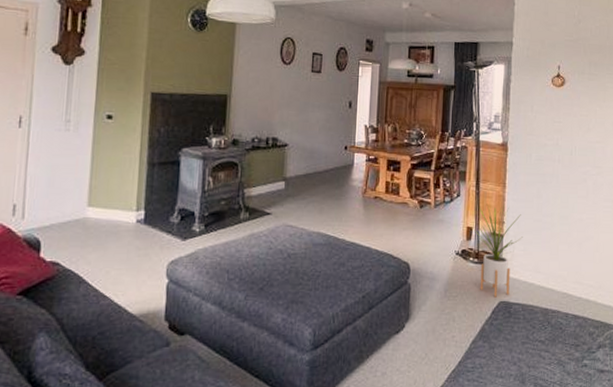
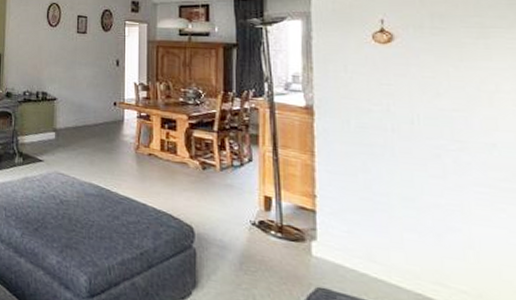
house plant: present [473,204,523,298] -> none [272,172,345,282]

